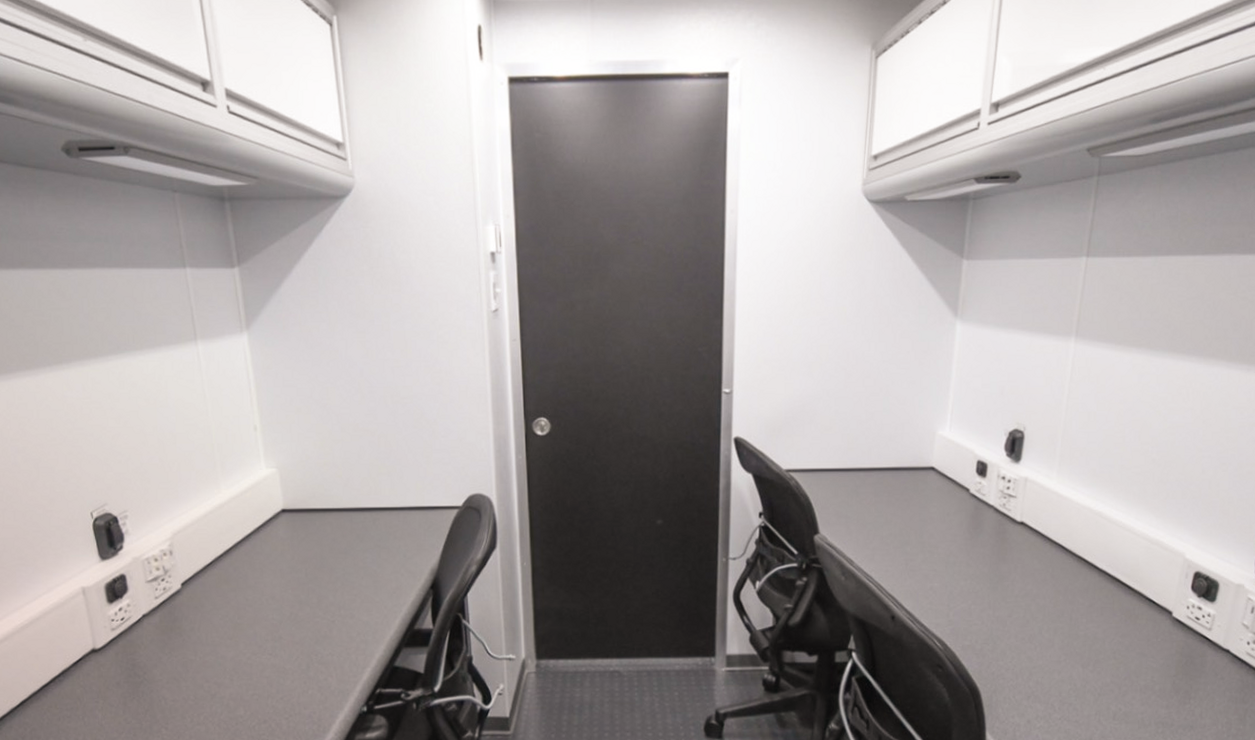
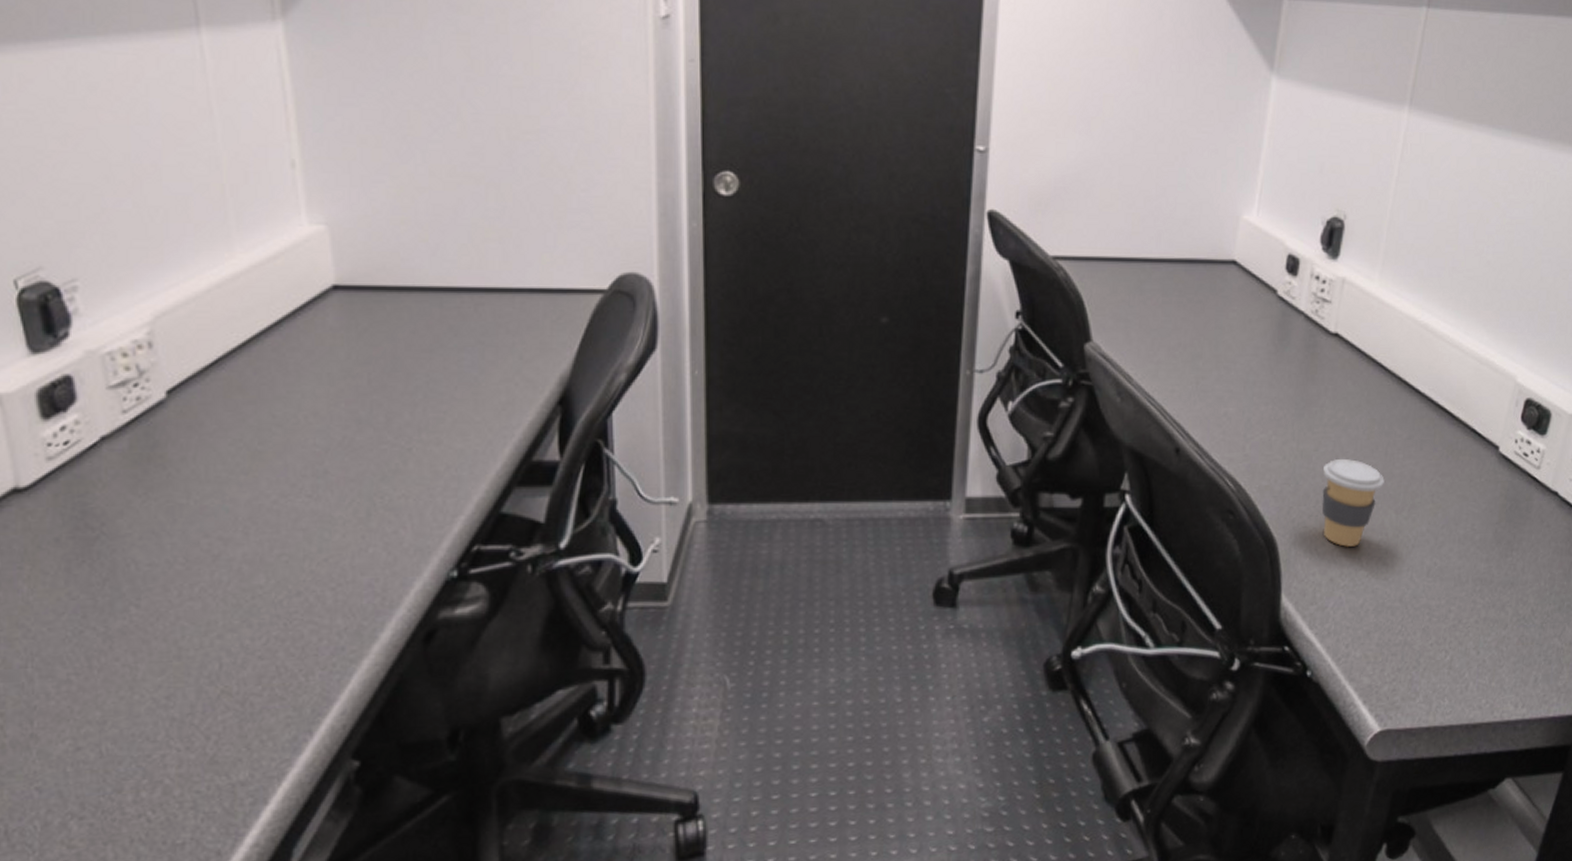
coffee cup: none [1016,623,1071,695] -> present [1322,459,1385,547]

